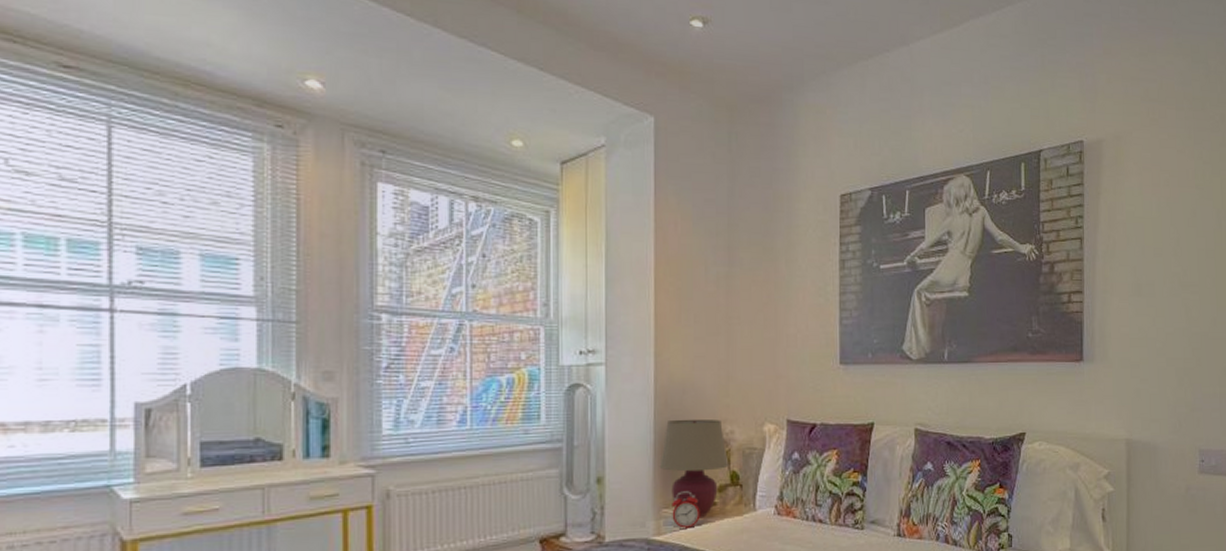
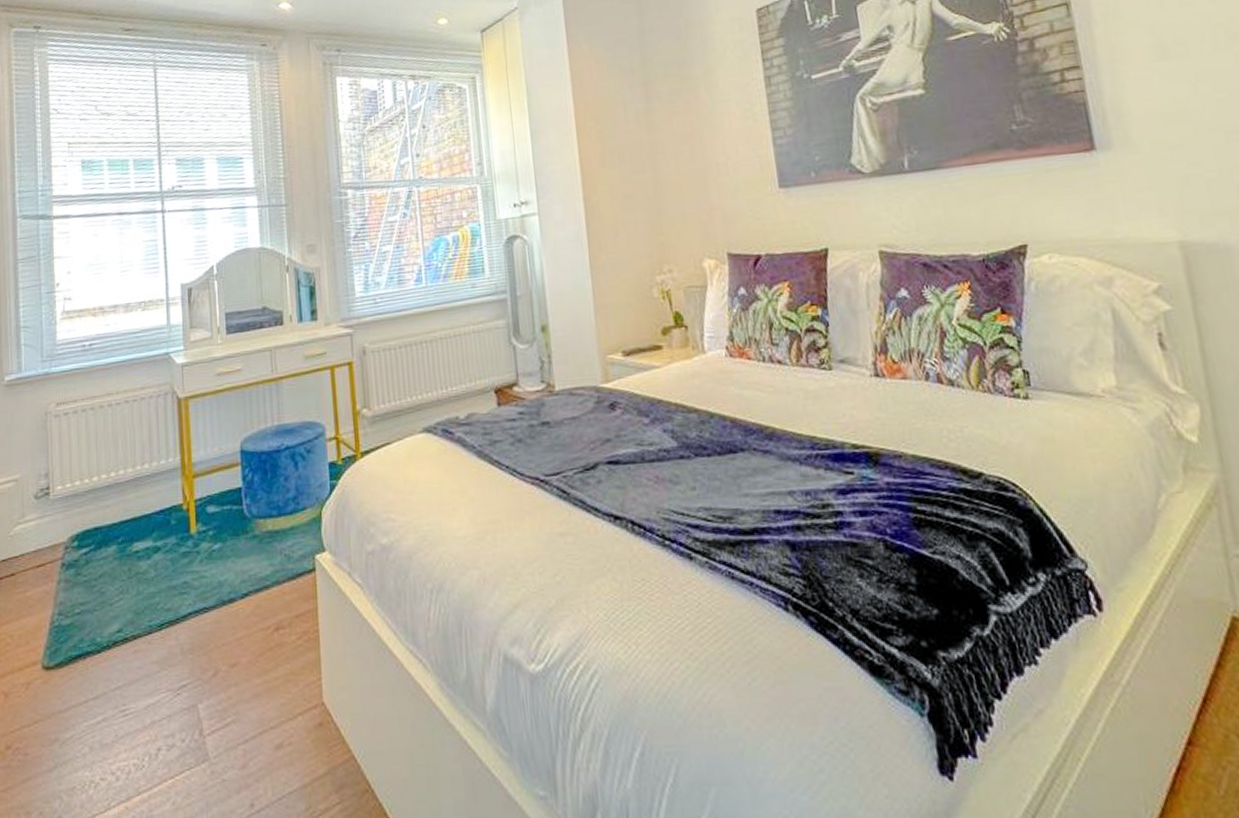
table lamp: present [659,419,729,519] -> none [599,259,671,364]
alarm clock: present [672,491,700,530] -> none [616,335,647,377]

